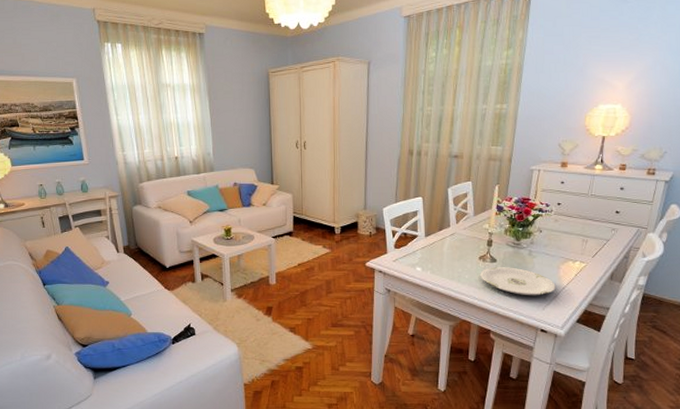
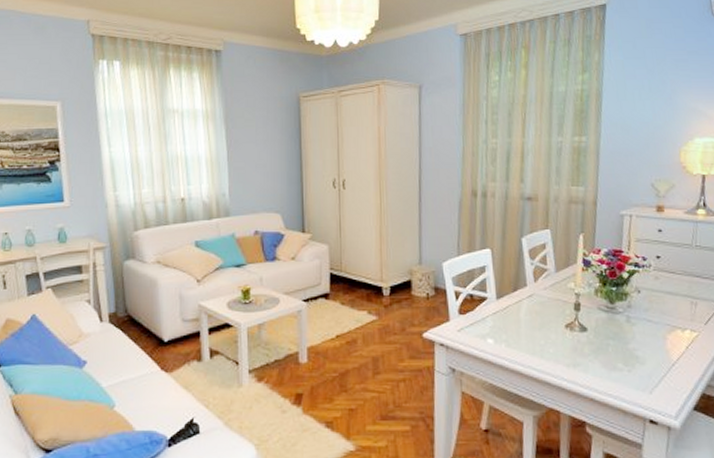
plate: present [480,267,556,296] -> none [568,338,664,376]

